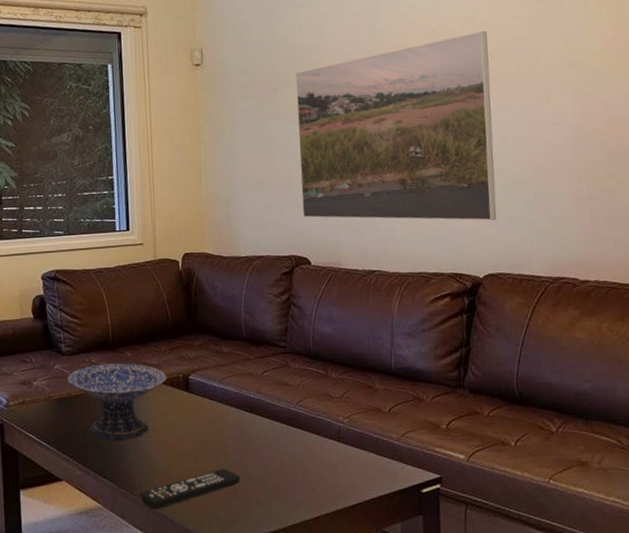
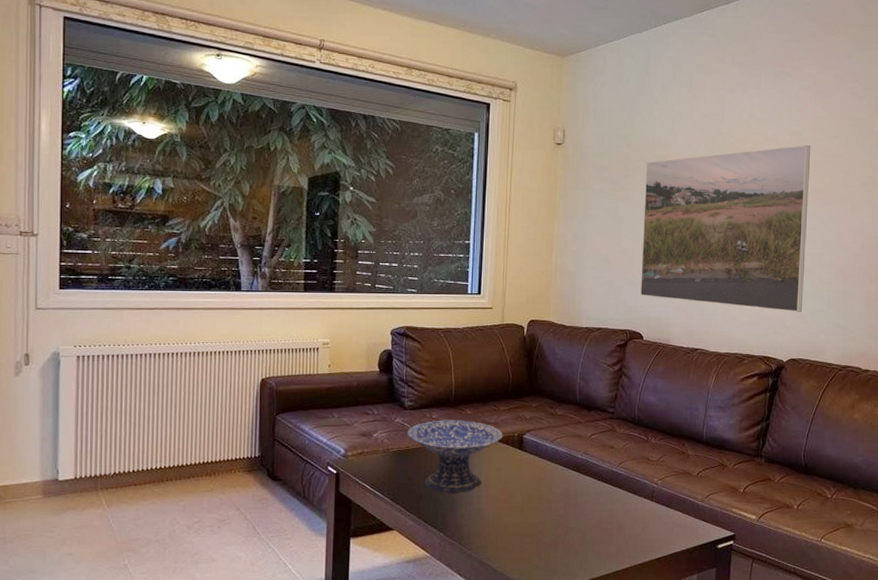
remote control: present [139,468,241,510] -> none [467,522,562,559]

